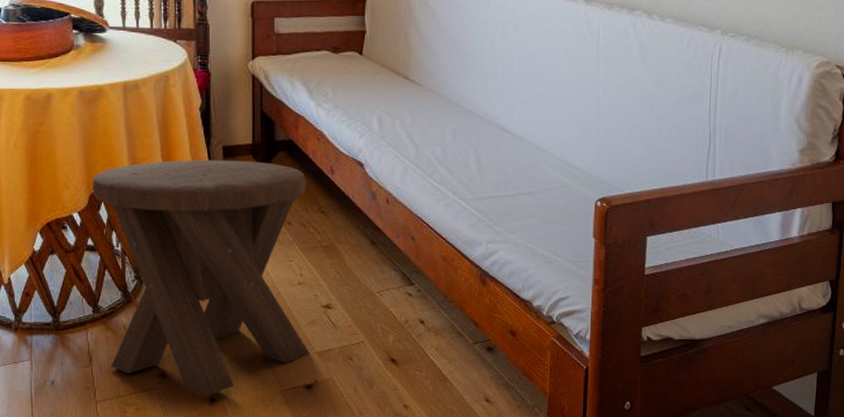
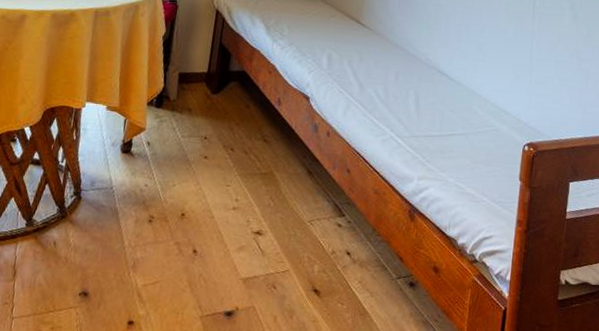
music stool: present [91,159,310,396] -> none [34,83,254,318]

